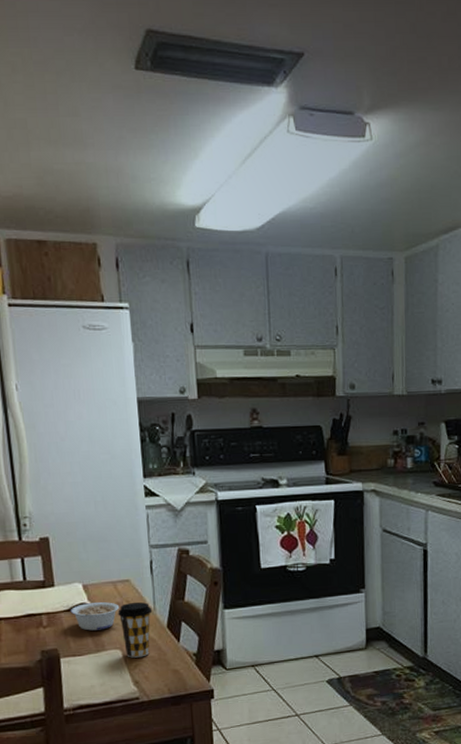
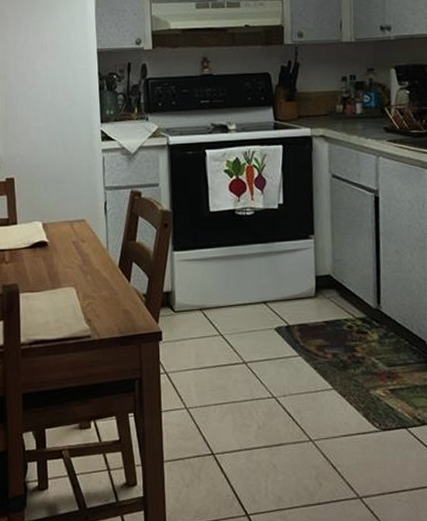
legume: present [70,601,120,631] -> none [30,240,75,268]
coffee cup: present [118,601,153,658] -> none [73,241,106,296]

